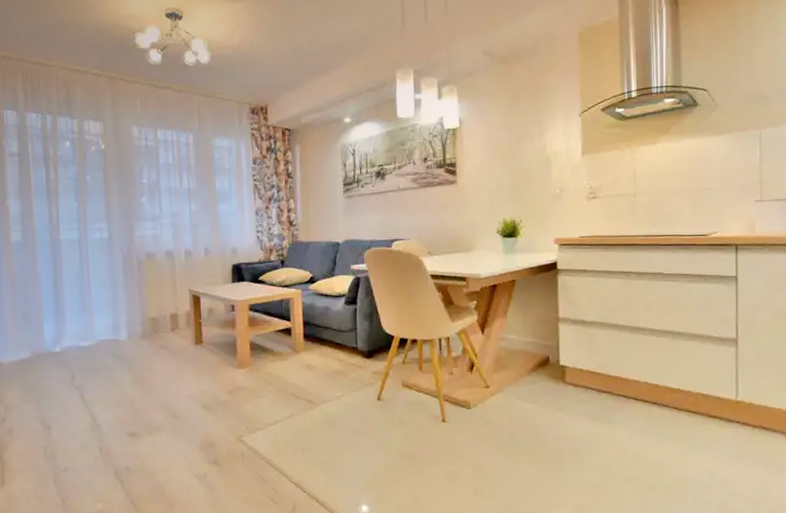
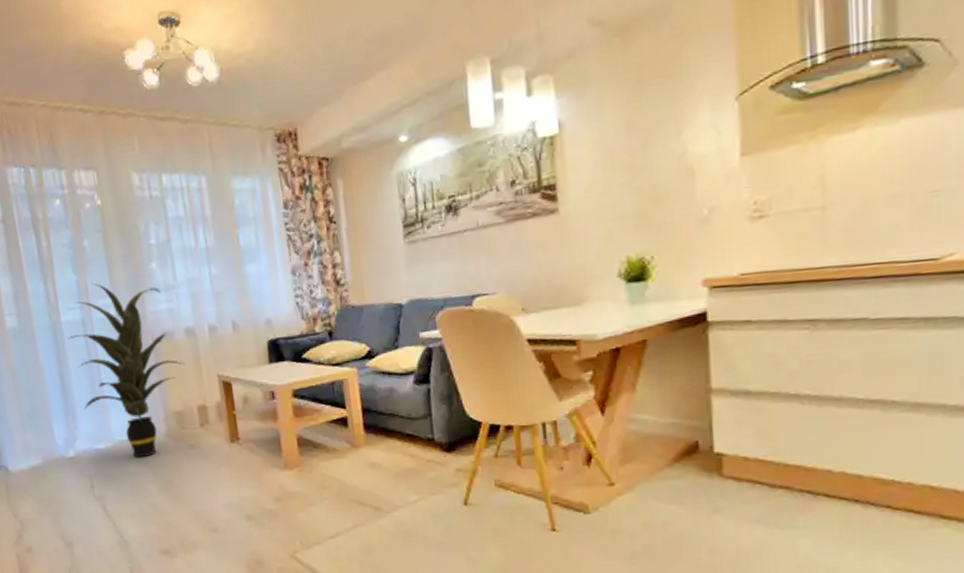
indoor plant: none [64,211,163,355] -> present [67,283,185,458]

